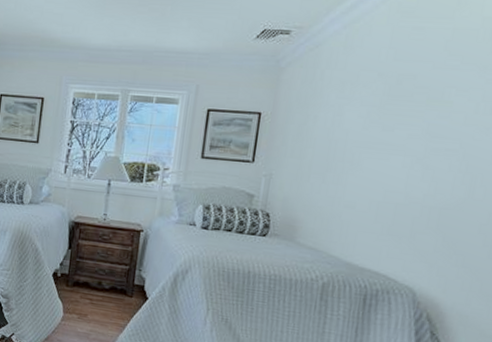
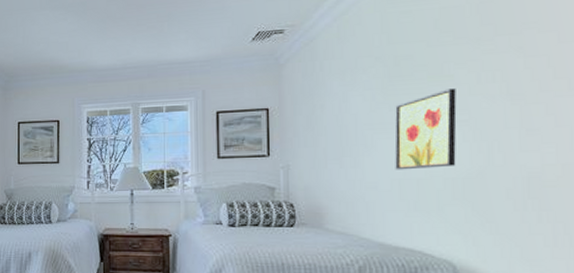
wall art: none [376,115,453,195] -> present [394,88,457,170]

